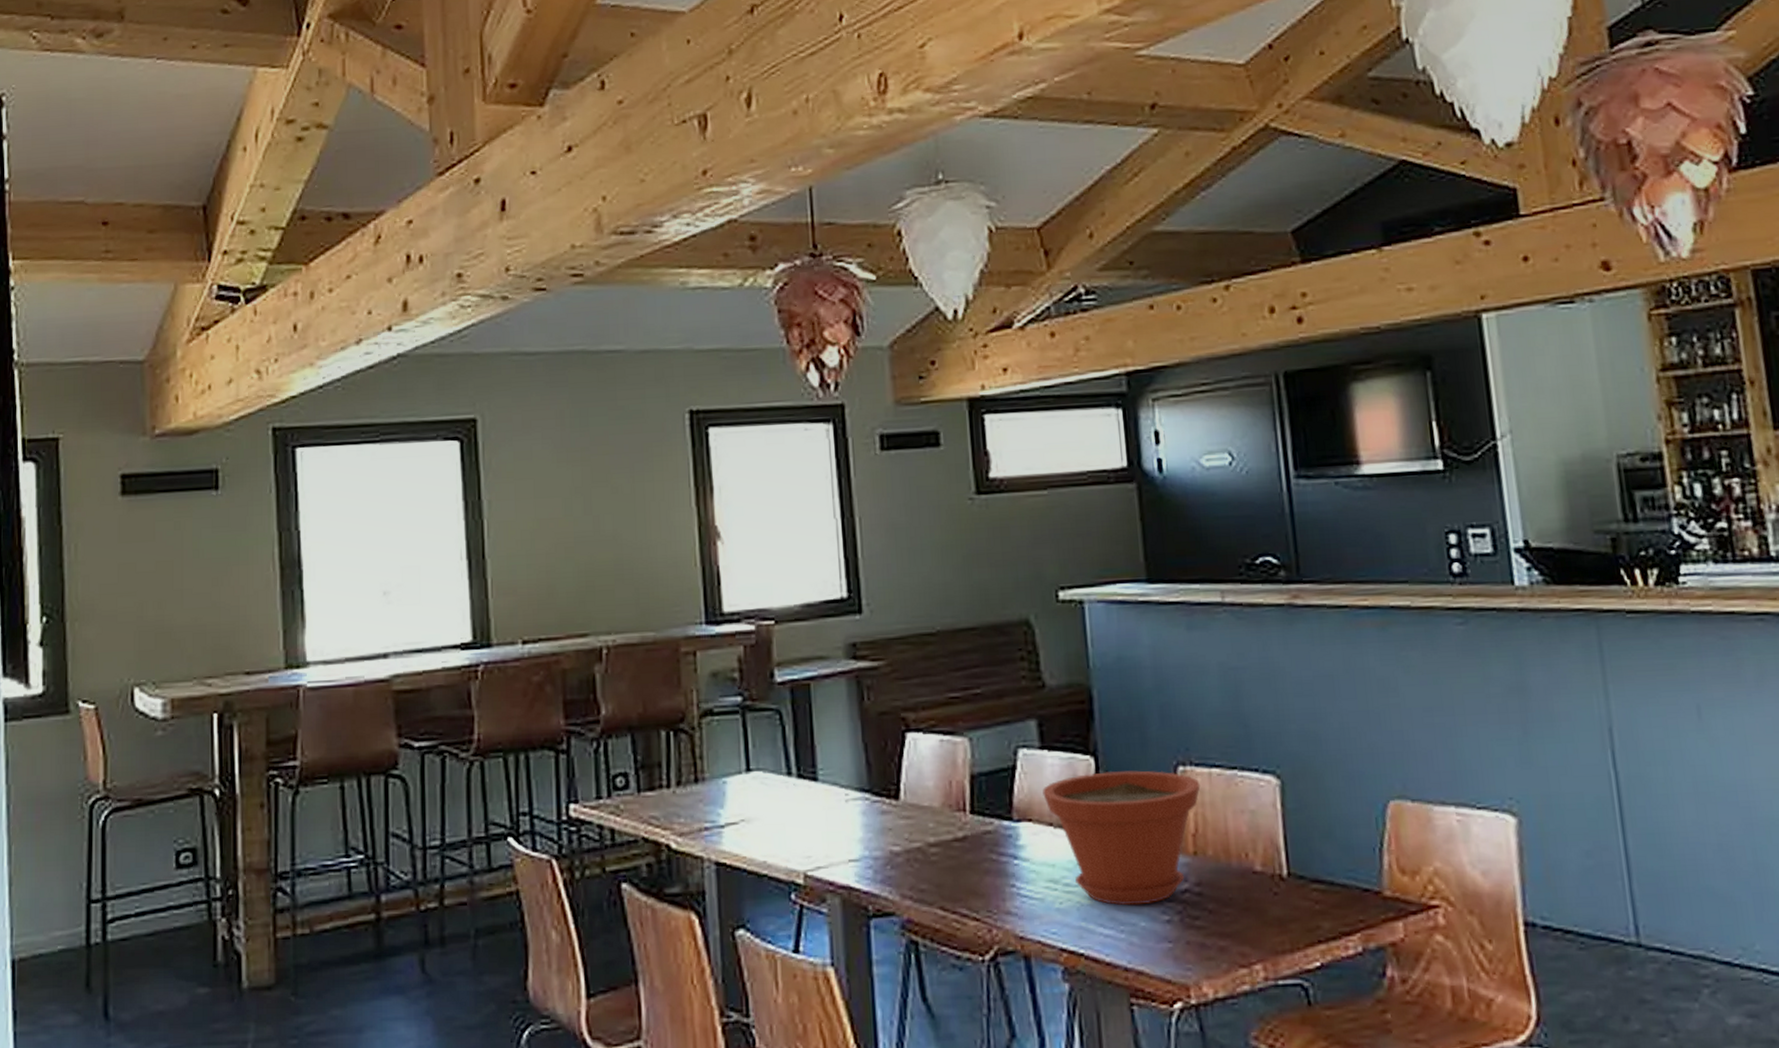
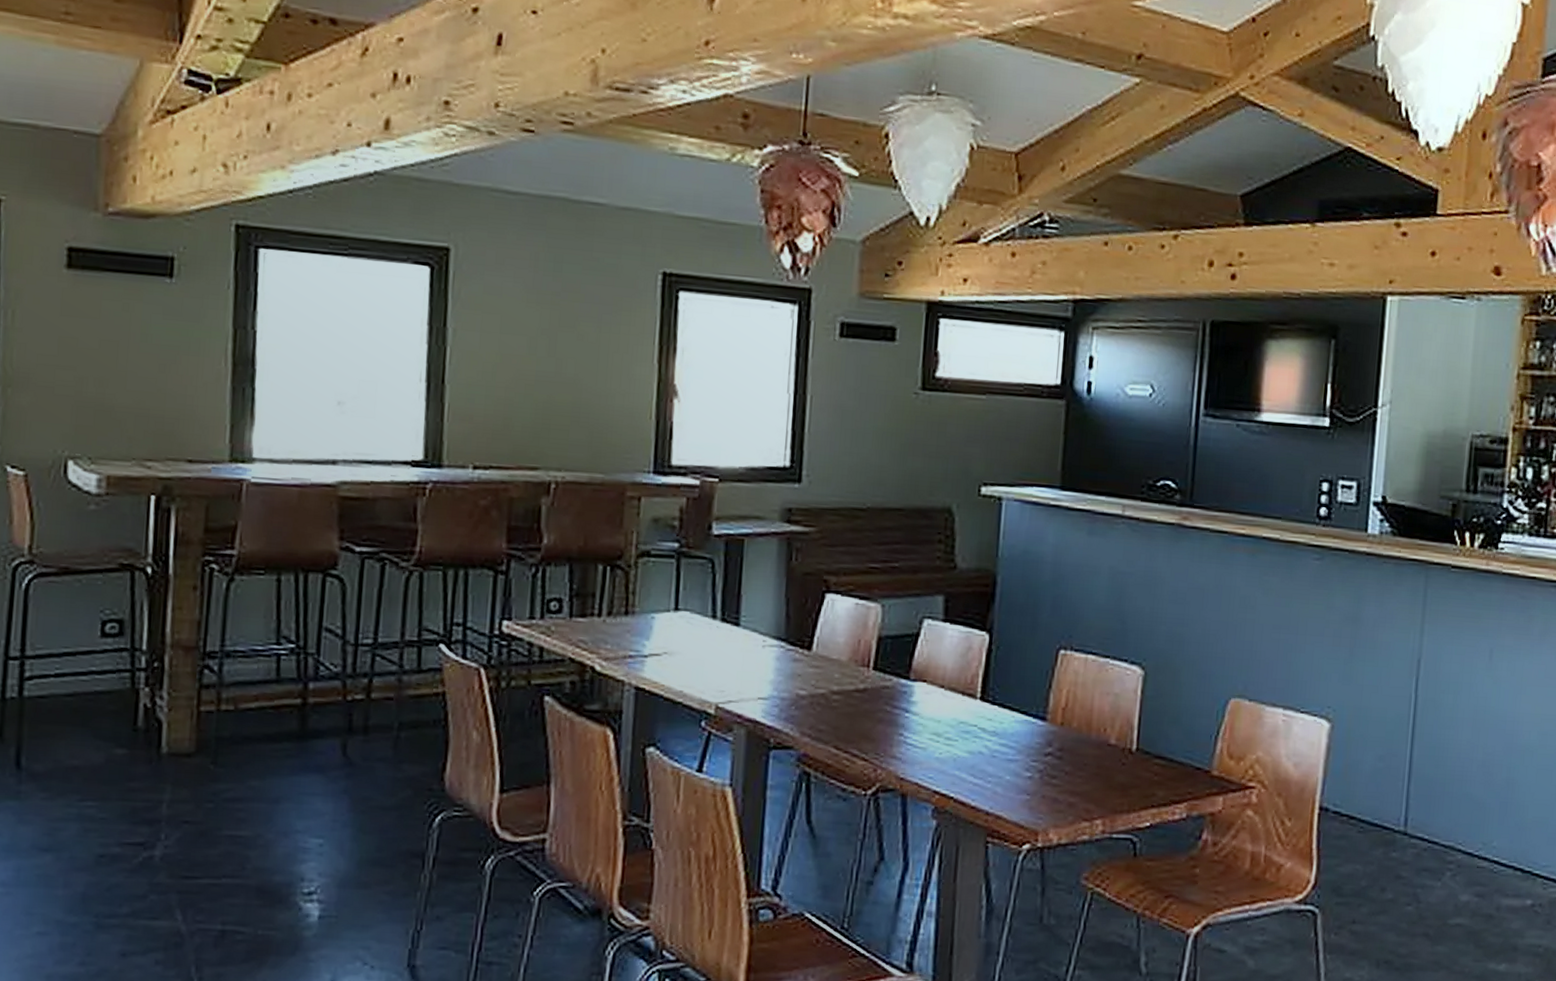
plant pot: present [1042,770,1201,906] -> none [939,647,1077,762]

